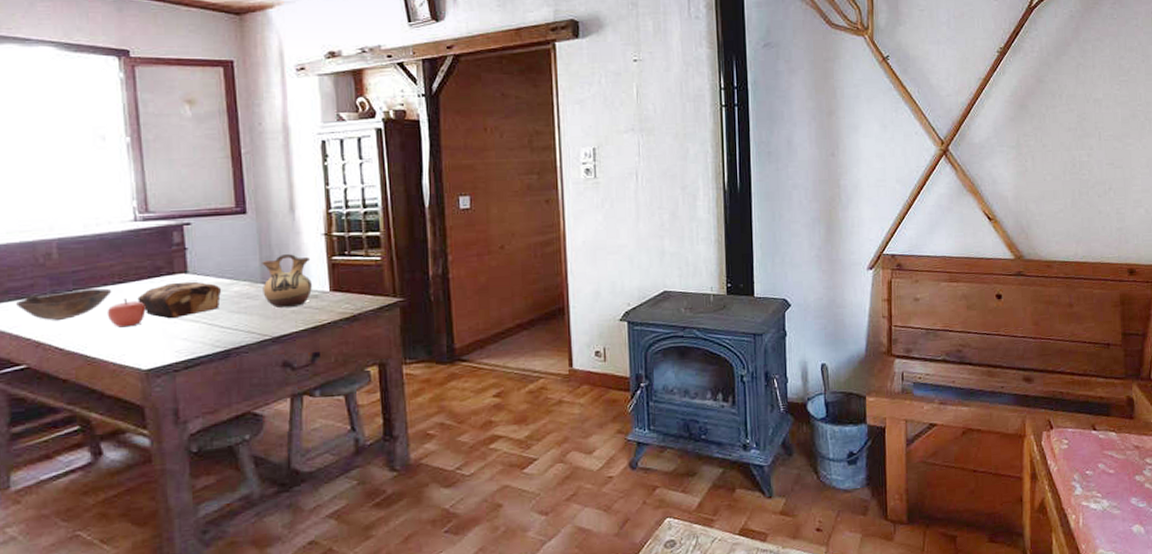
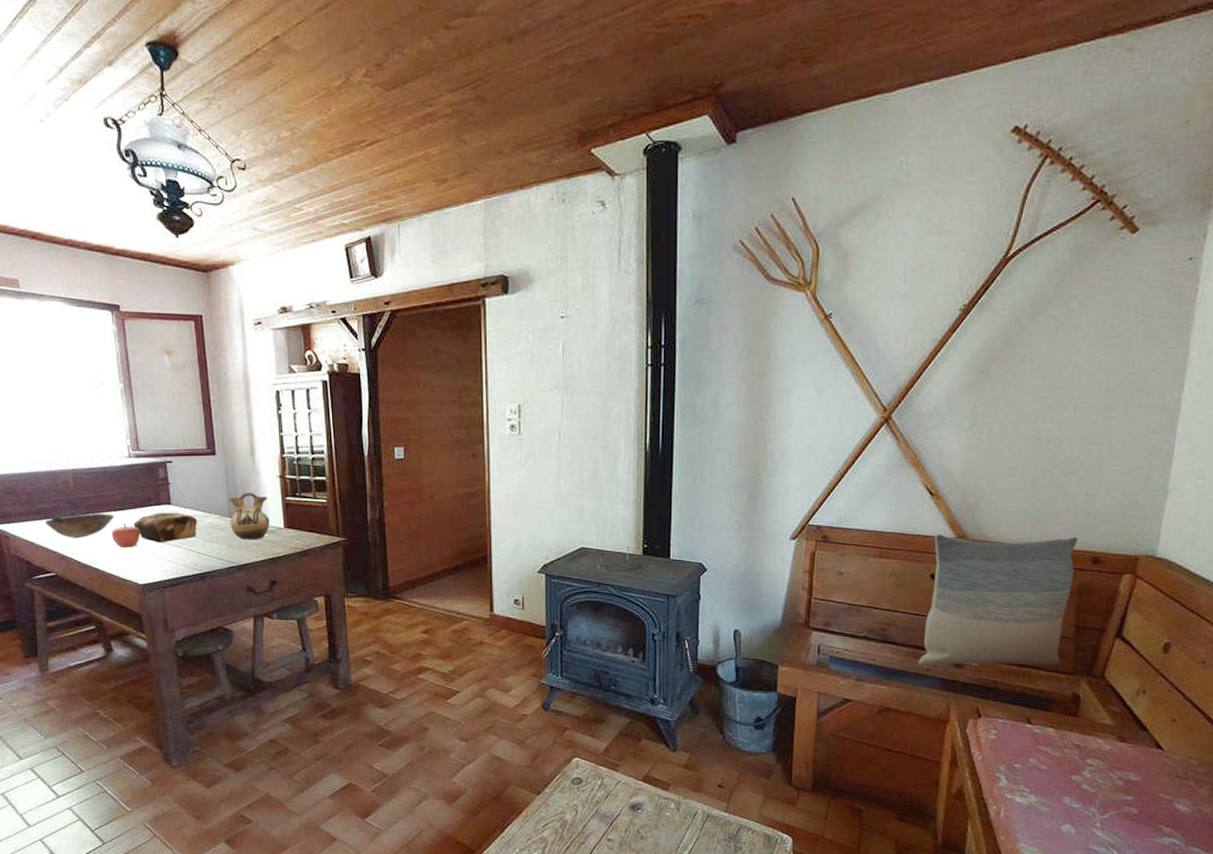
pillow: none [993,252,1115,383] -> present [918,533,1077,667]

